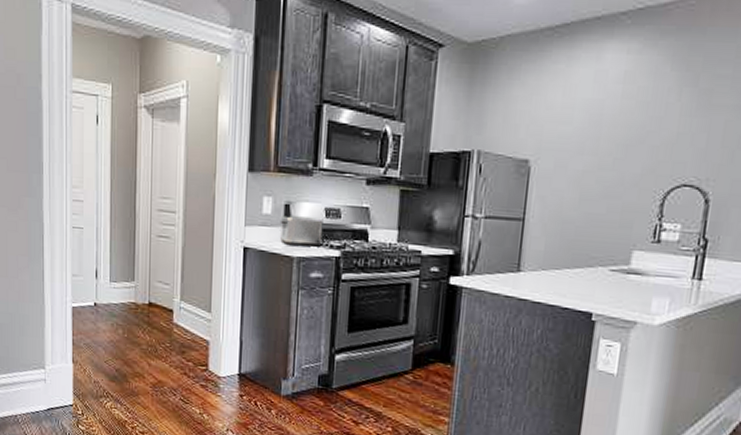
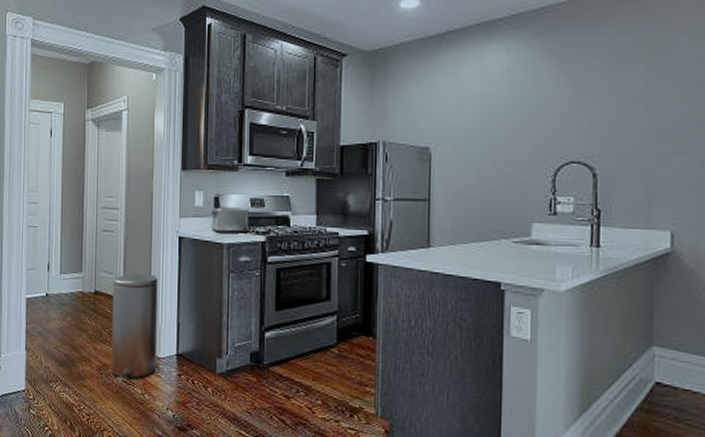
pedal bin: none [167,286,219,399] -> present [112,274,158,381]

